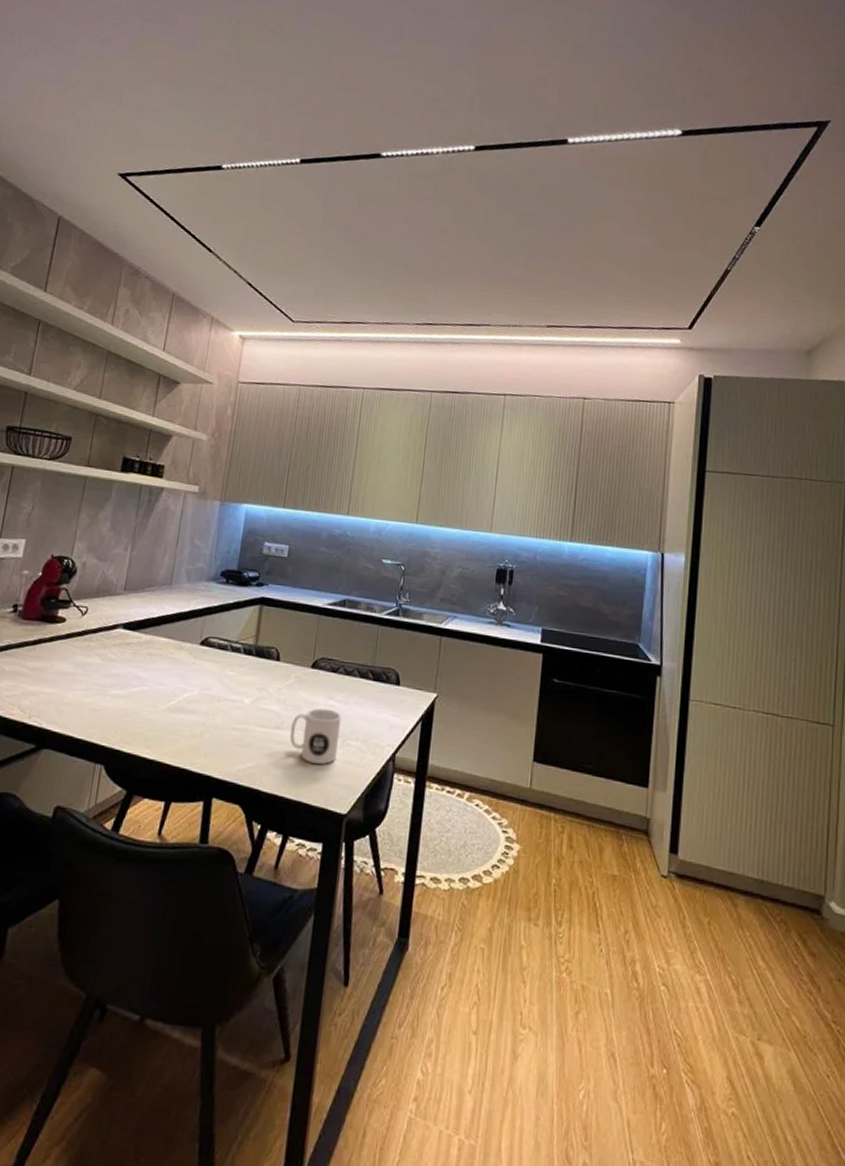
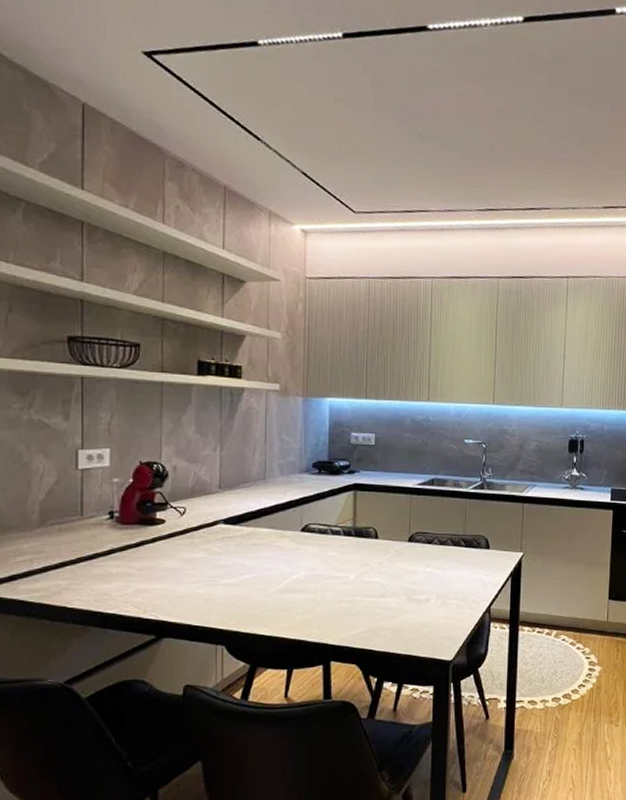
mug: present [289,708,342,764] -> none [394,575,440,622]

